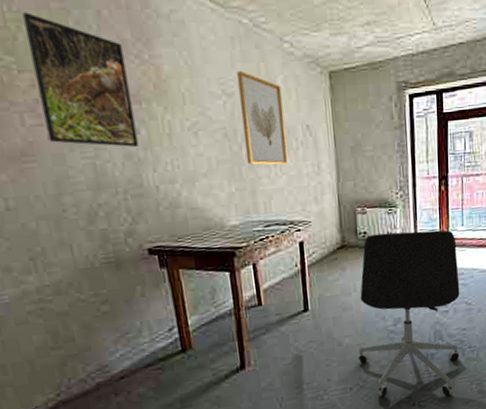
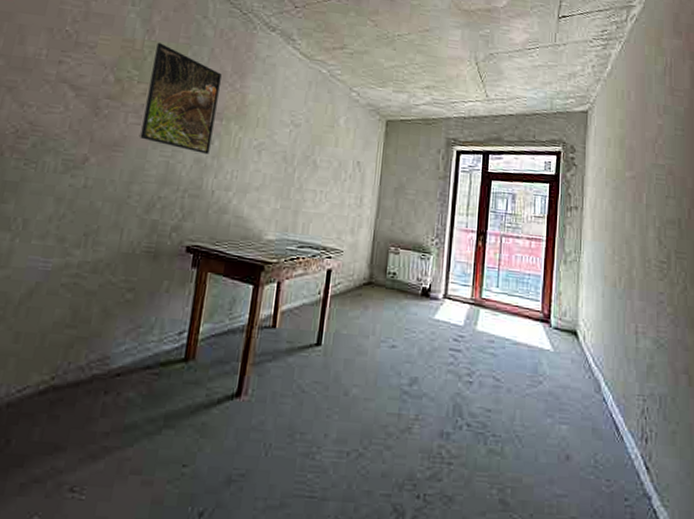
wall art: present [237,71,289,165] -> none [297,108,342,193]
office chair: present [358,230,460,398] -> none [363,277,489,498]

